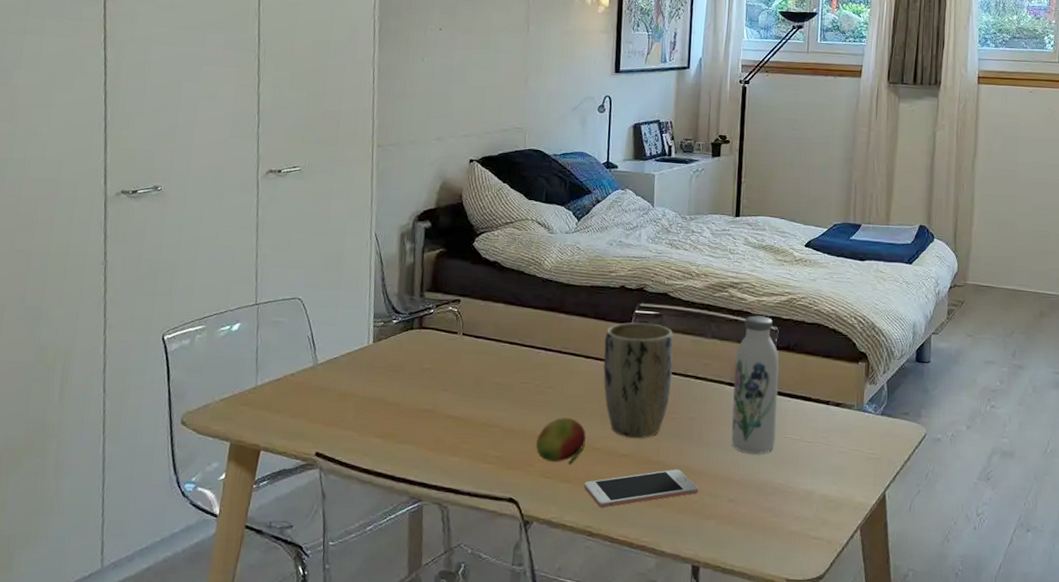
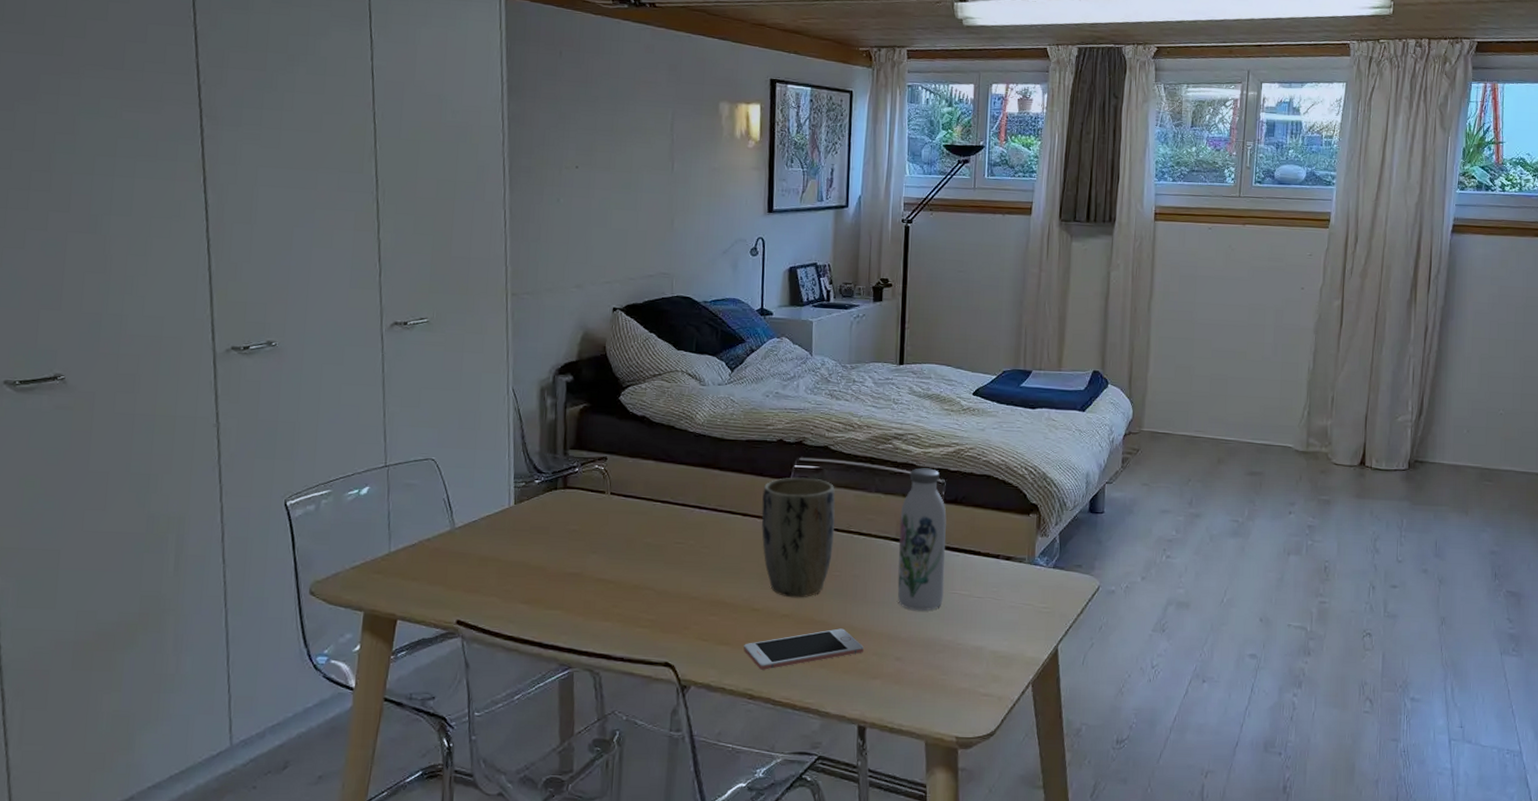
fruit: present [536,418,586,465] -> none [692,578,745,627]

